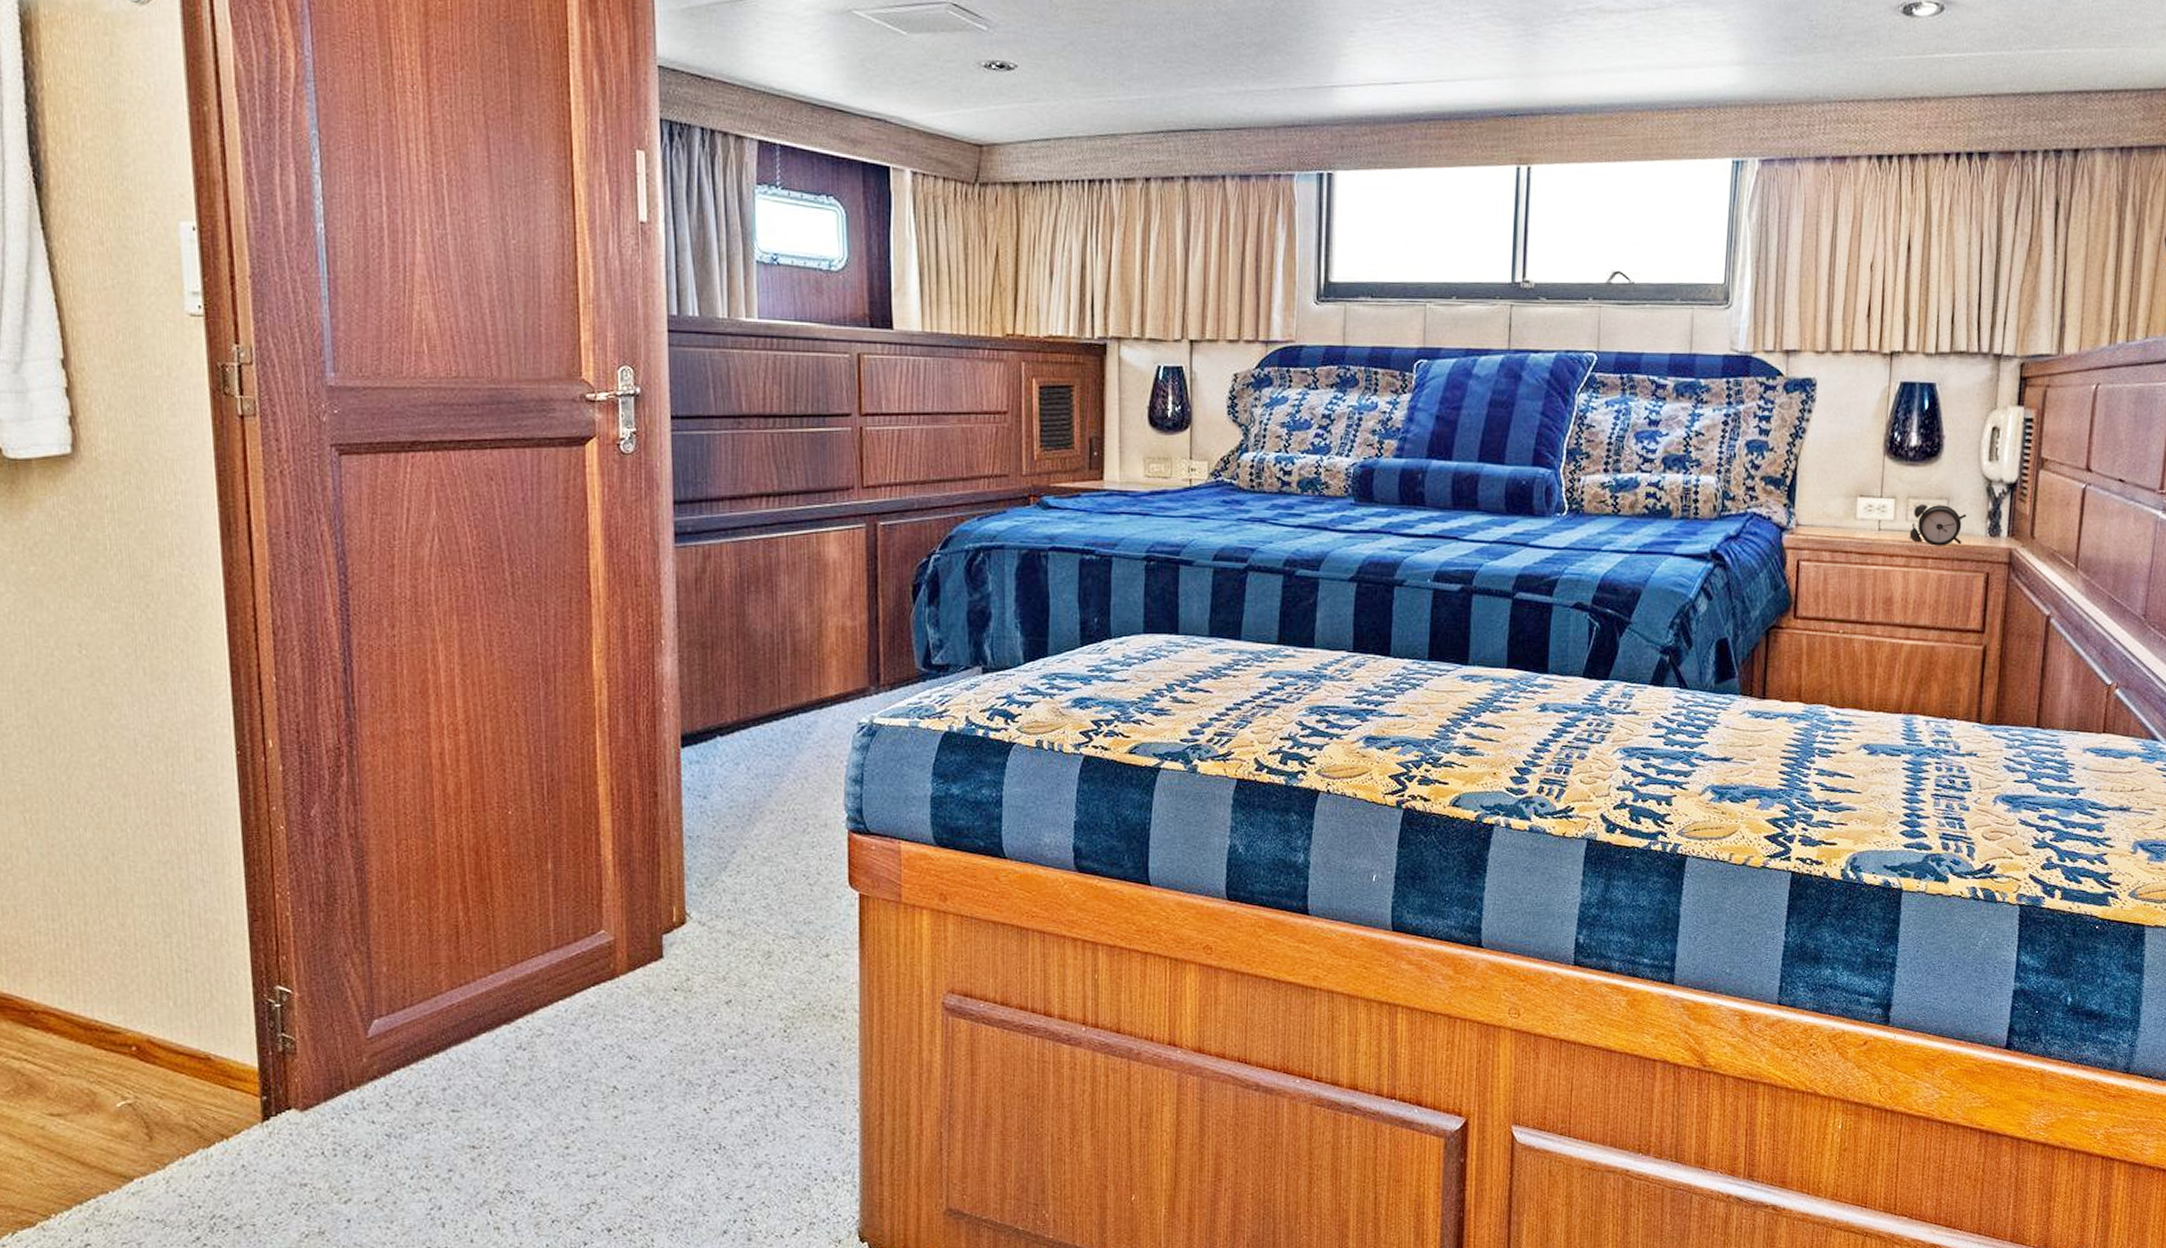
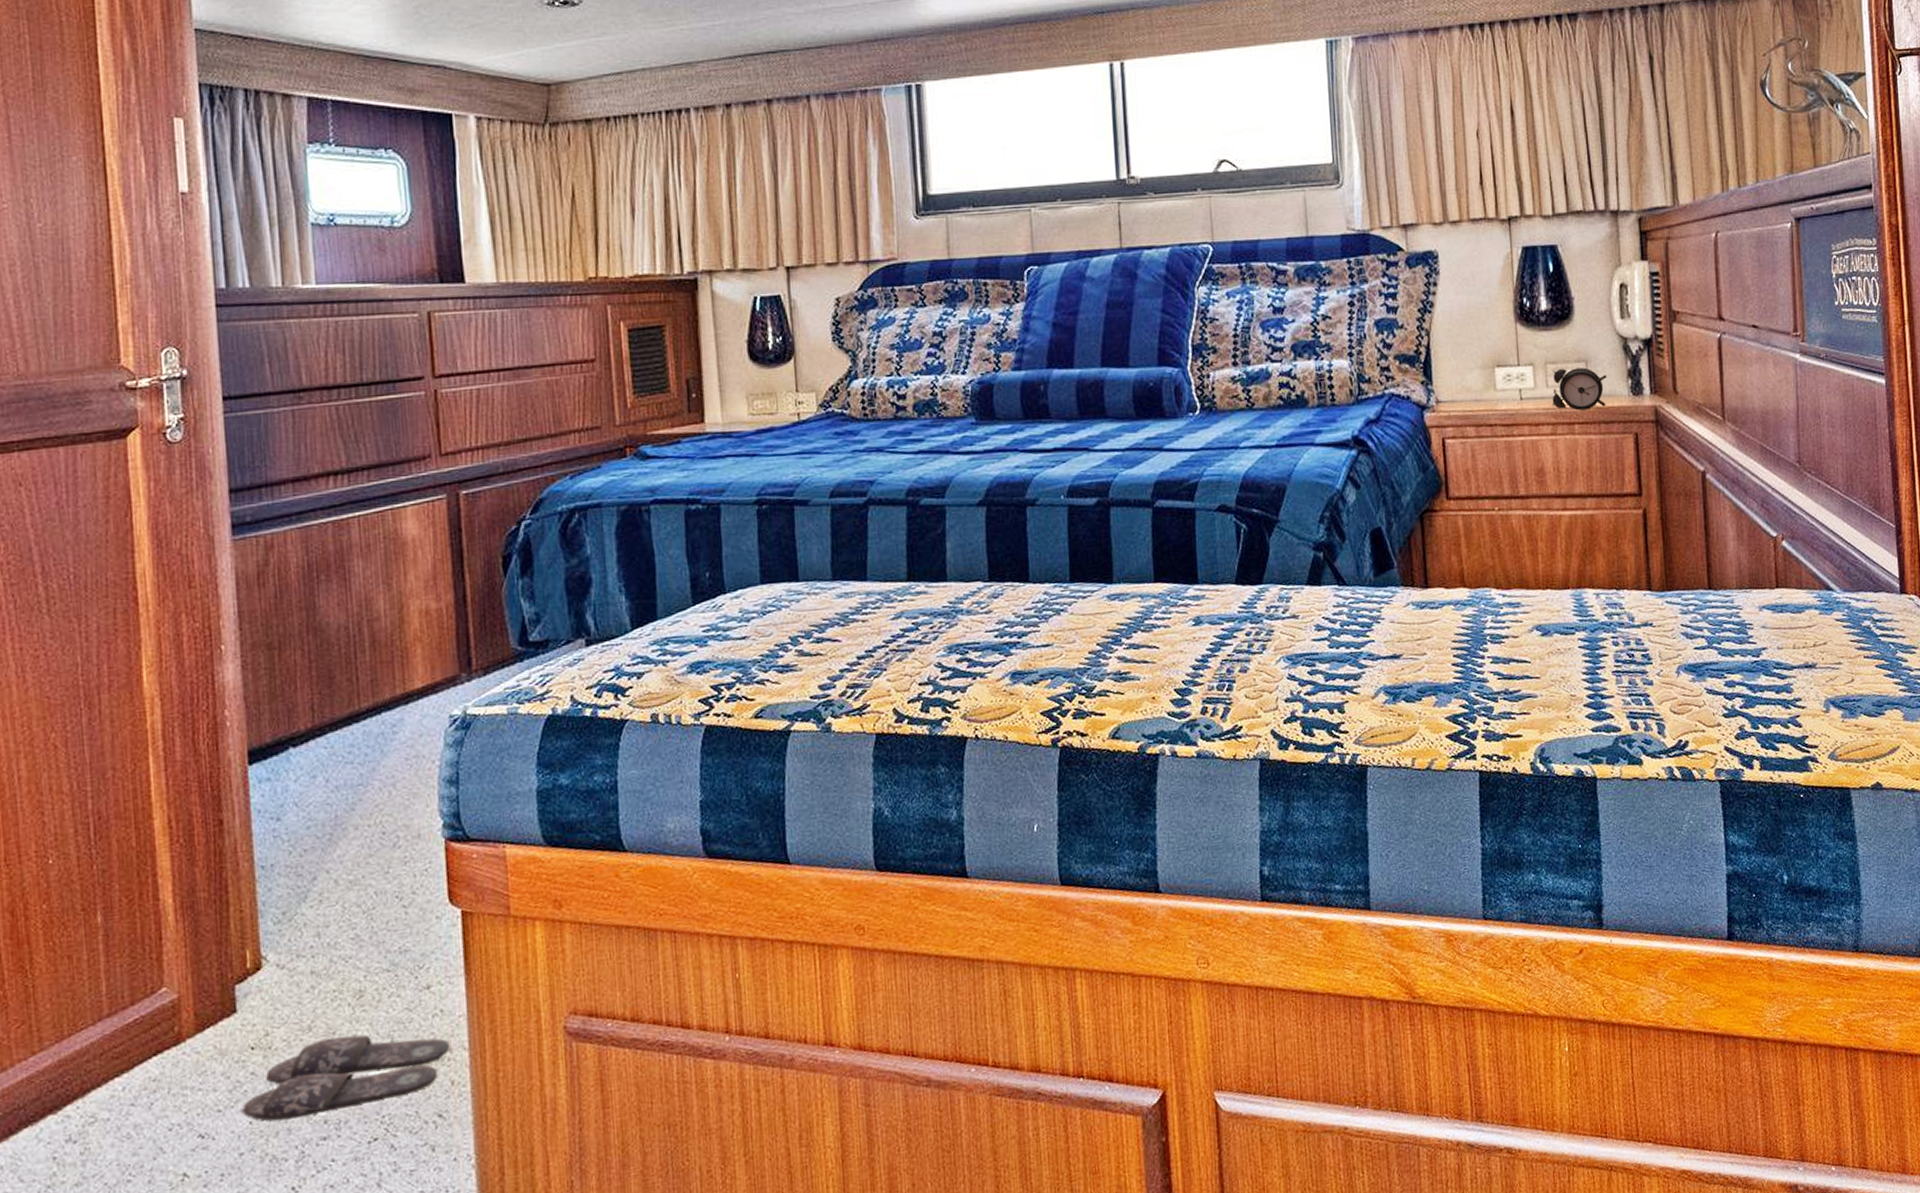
slippers: none [666,988,843,1052] -> present [243,1034,450,1121]

